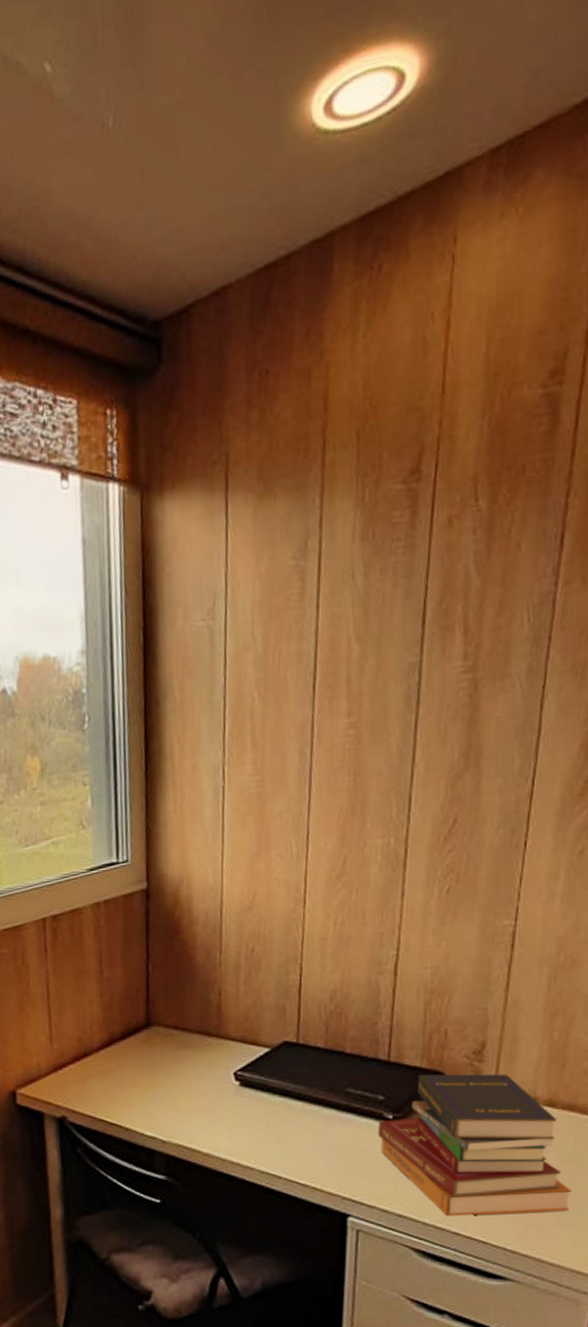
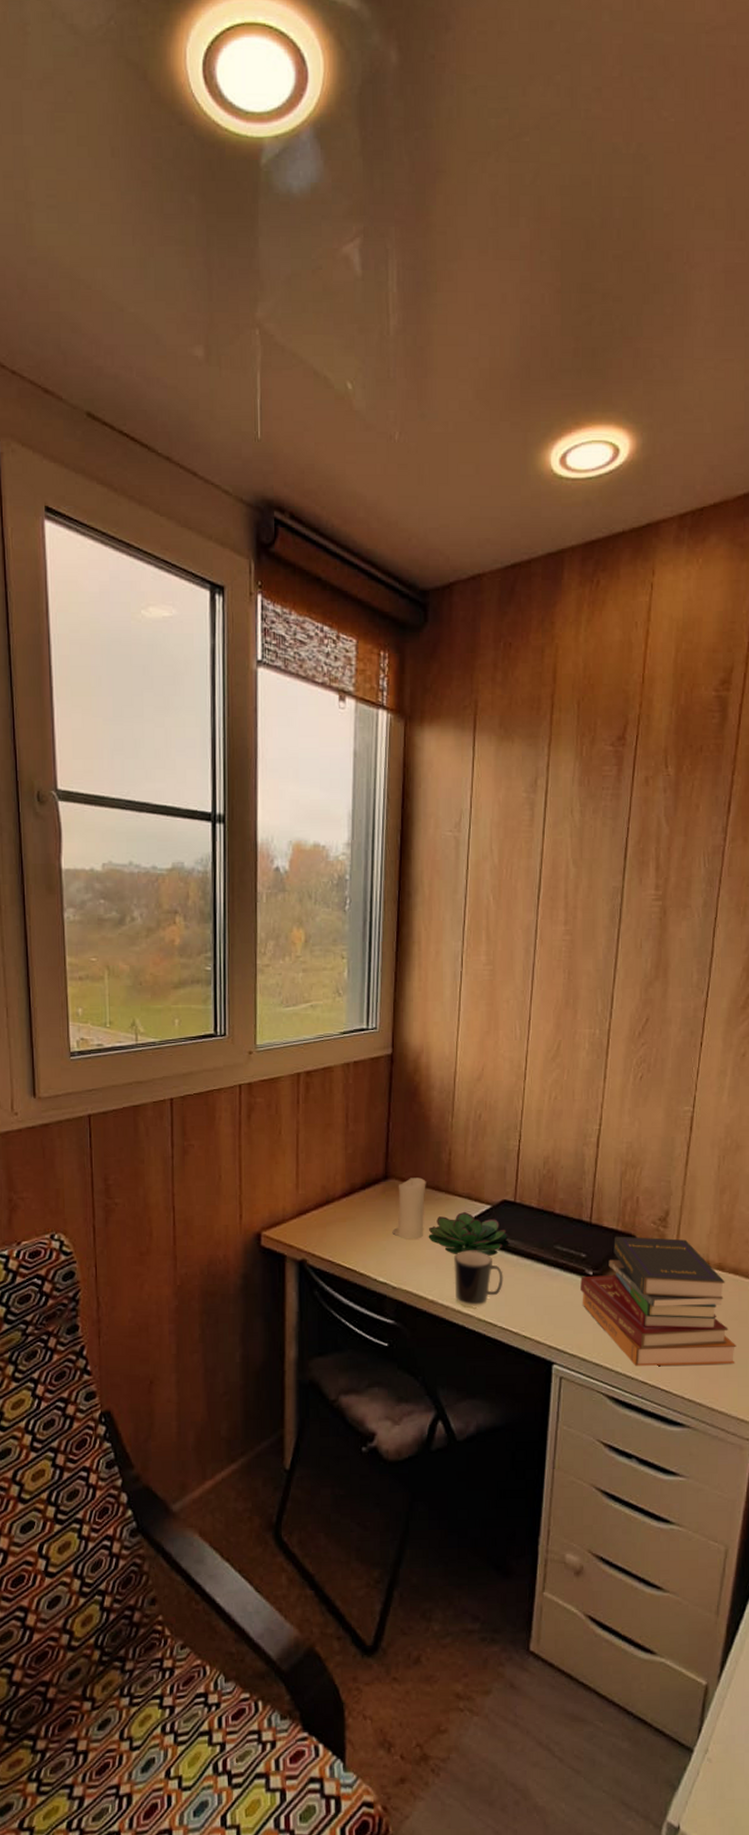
candle: none [158,1022,194,1091] -> present [392,1177,426,1240]
succulent plant: none [198,1056,293,1104] -> present [428,1211,509,1256]
mug: none [229,1098,287,1160] -> present [453,1250,503,1309]

